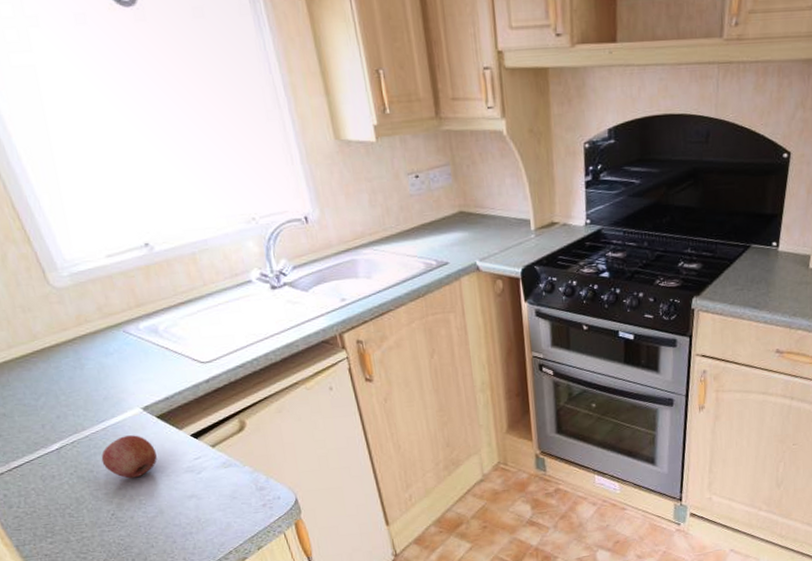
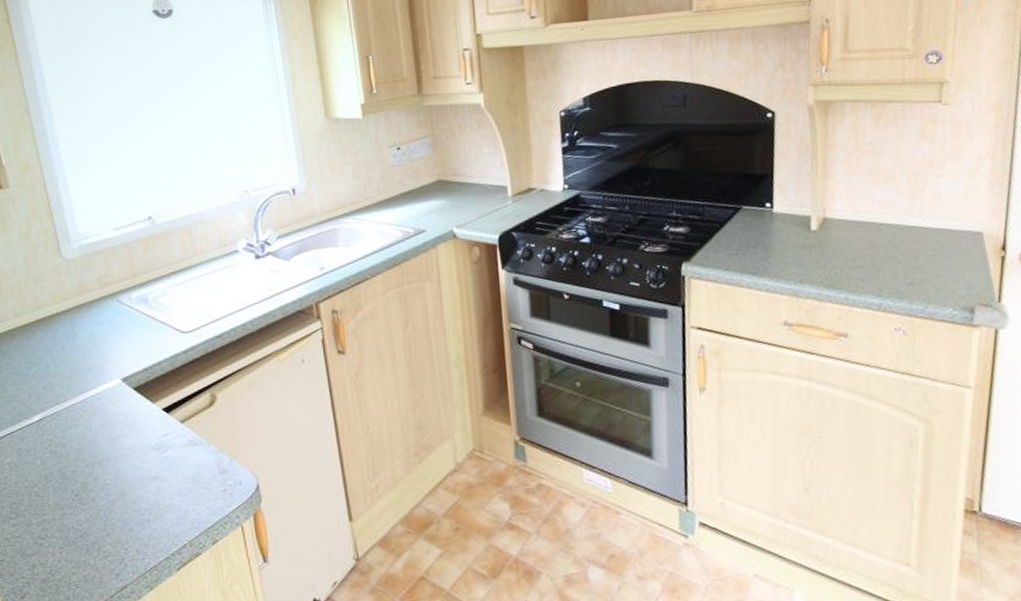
fruit: present [101,435,157,479] -> none [76,407,127,455]

